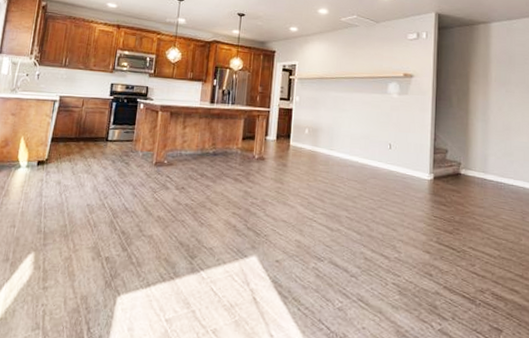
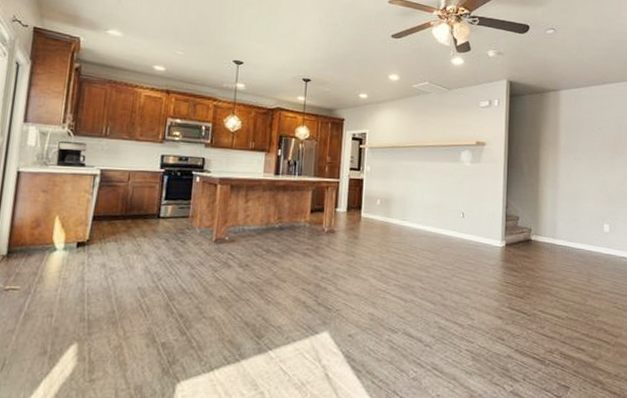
coffee maker: none [14,70,55,95] -> present [44,141,95,168]

